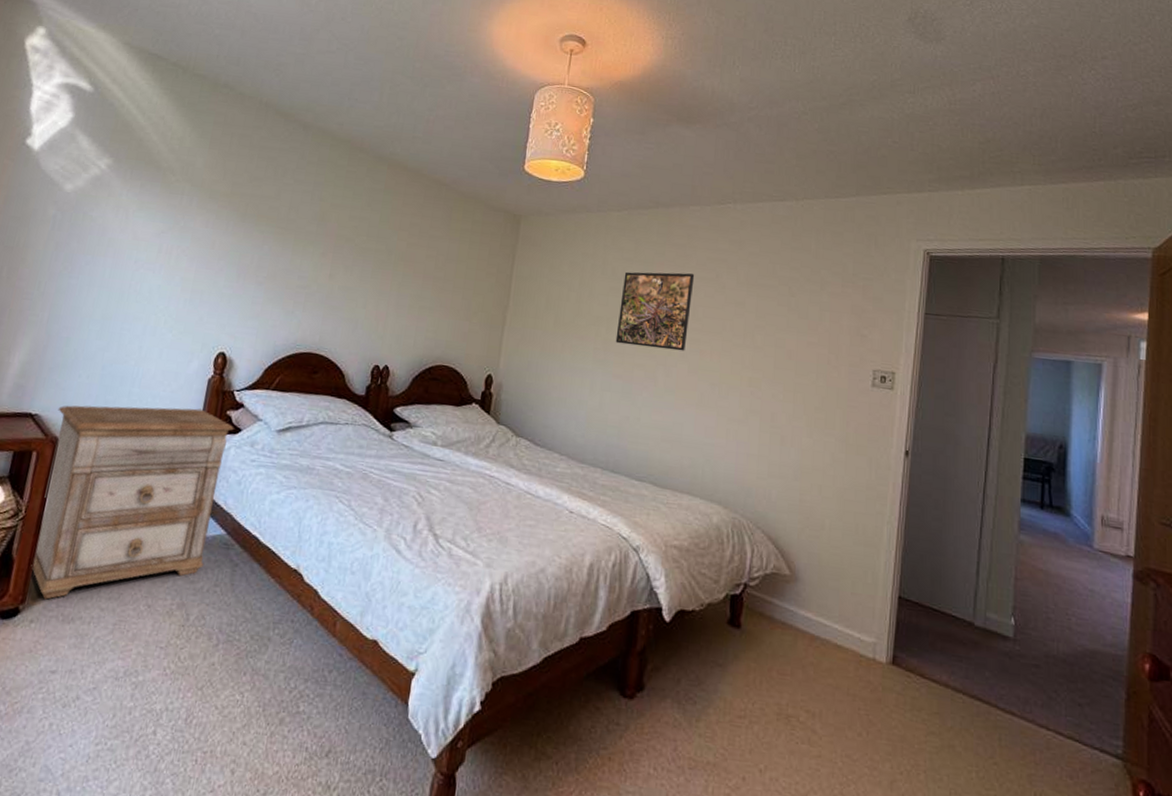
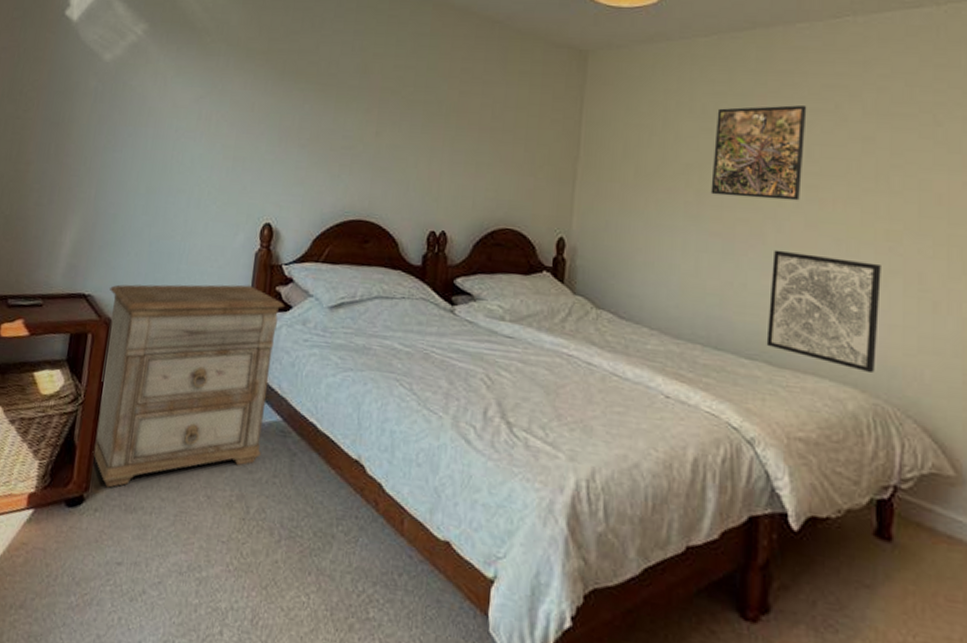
wall art: none [652,391,744,493] -> present [766,249,881,374]

